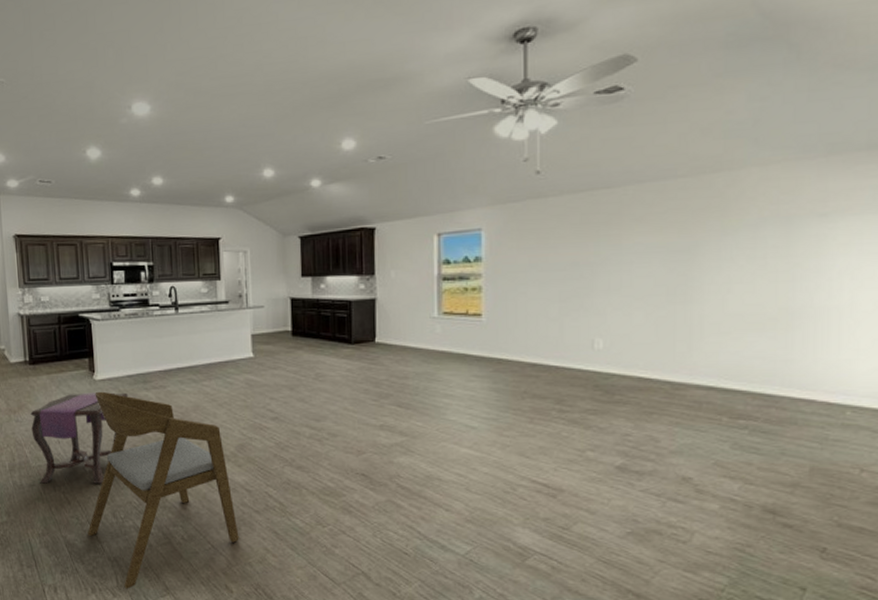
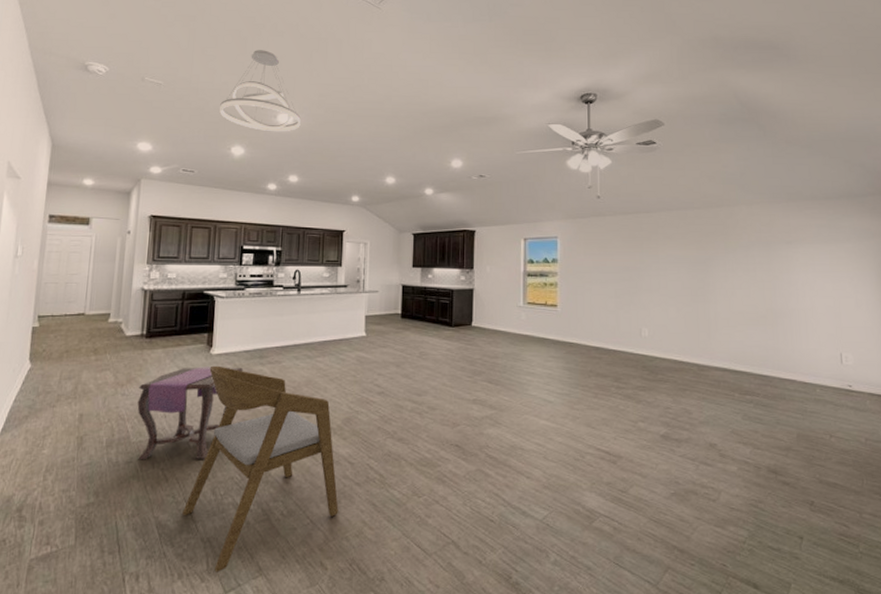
pendant light: none [68,24,159,127] -> present [220,50,301,132]

